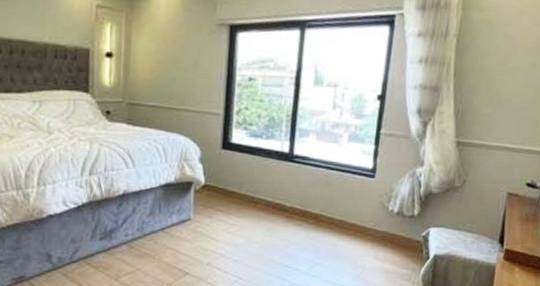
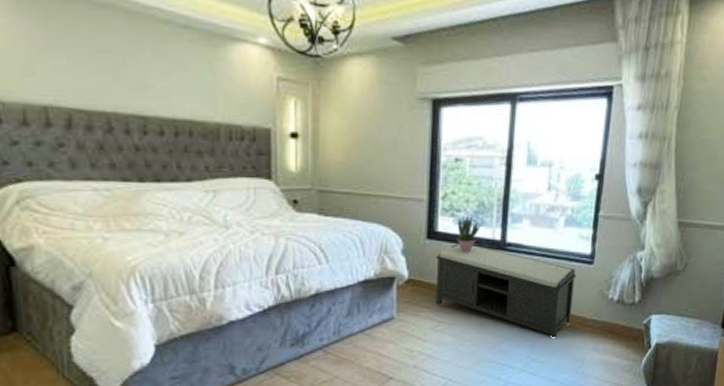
bench: none [229,154,359,246] -> present [436,243,576,340]
potted plant: none [248,129,271,163] -> present [456,215,481,253]

